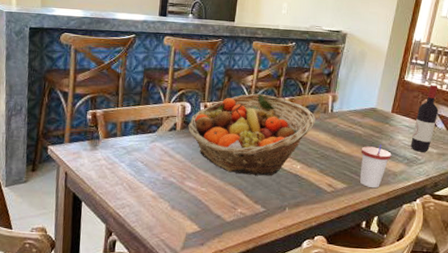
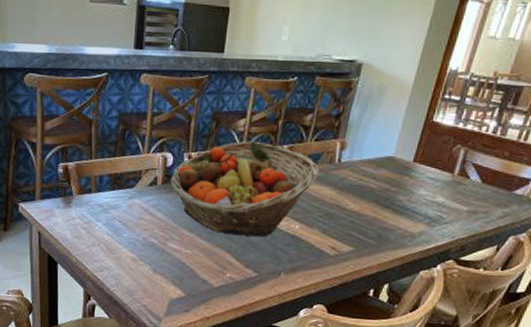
cup: present [359,144,392,188] -> none [368,200,410,251]
wine bottle: present [411,84,439,152] -> none [435,125,476,210]

